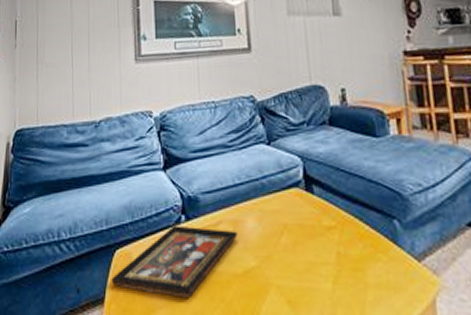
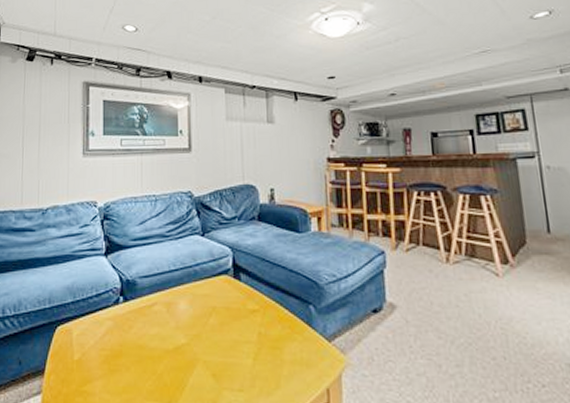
decorative tray: present [111,225,238,297] -> none [52,306,171,370]

